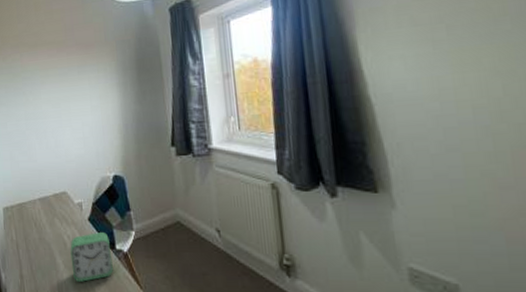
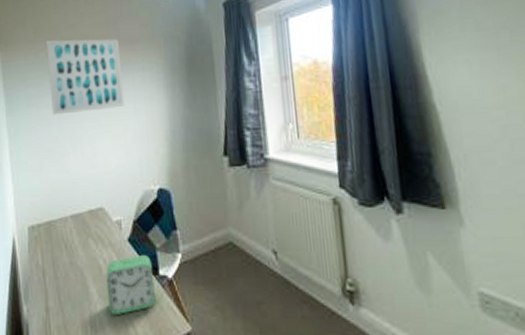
wall art: none [12,44,83,113] -> present [46,38,125,115]

